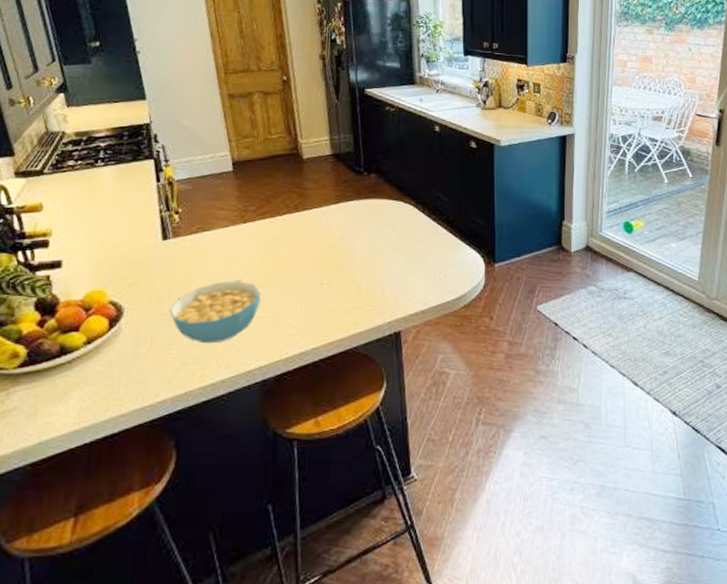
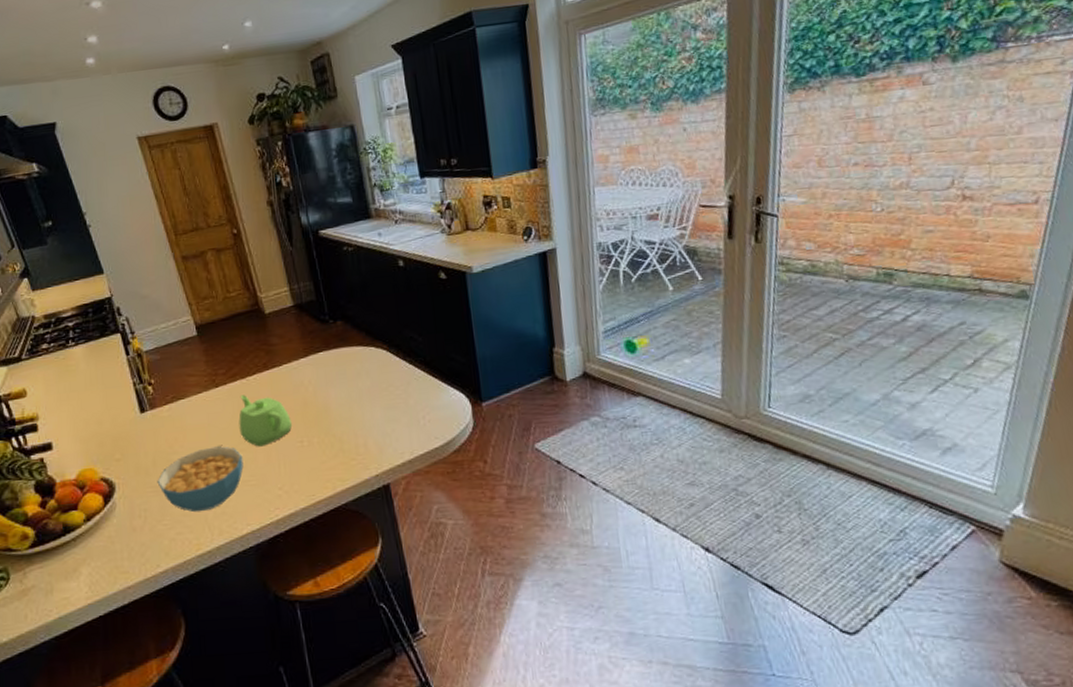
teapot: none [261,233,315,285] -> present [238,395,293,447]

